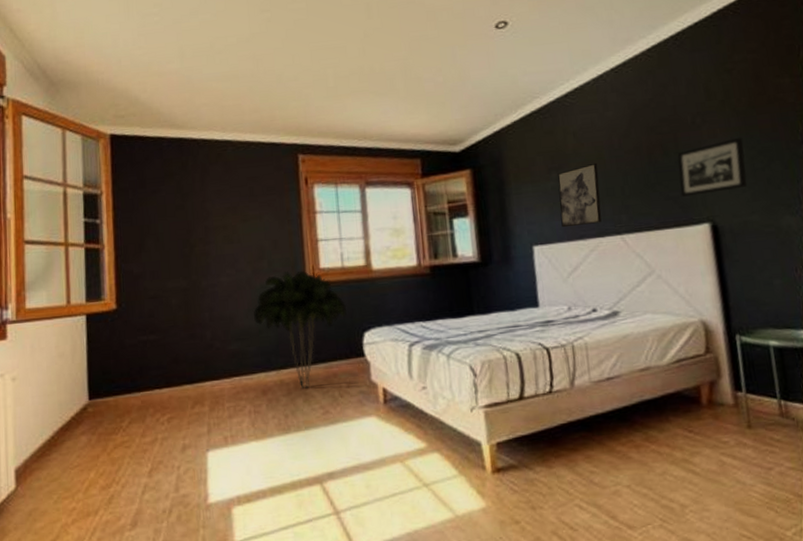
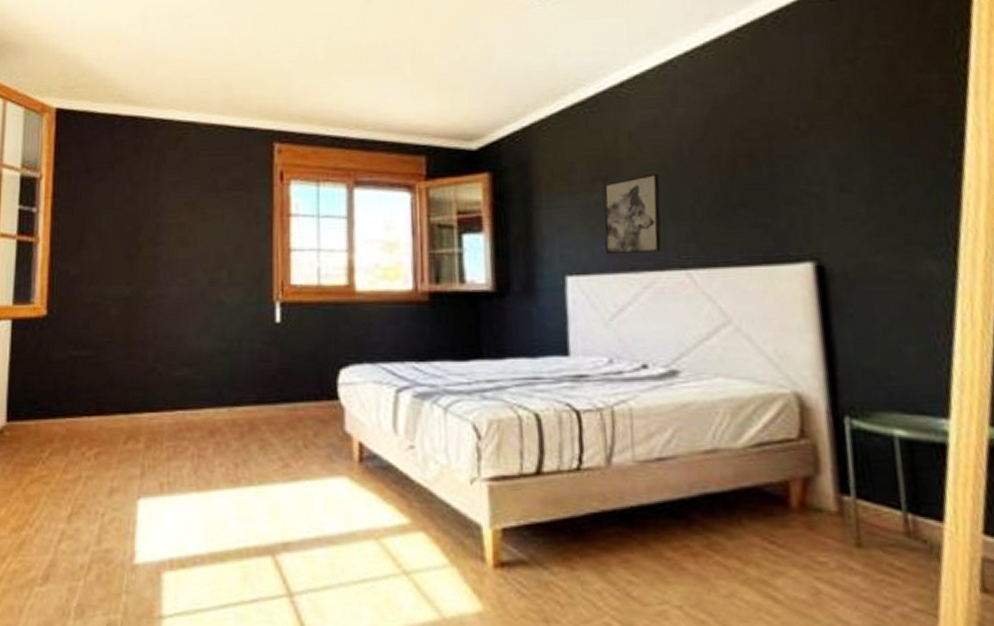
indoor plant: present [253,270,348,389] -> none [205,285,321,433]
picture frame: present [677,137,747,197] -> none [771,149,870,225]

